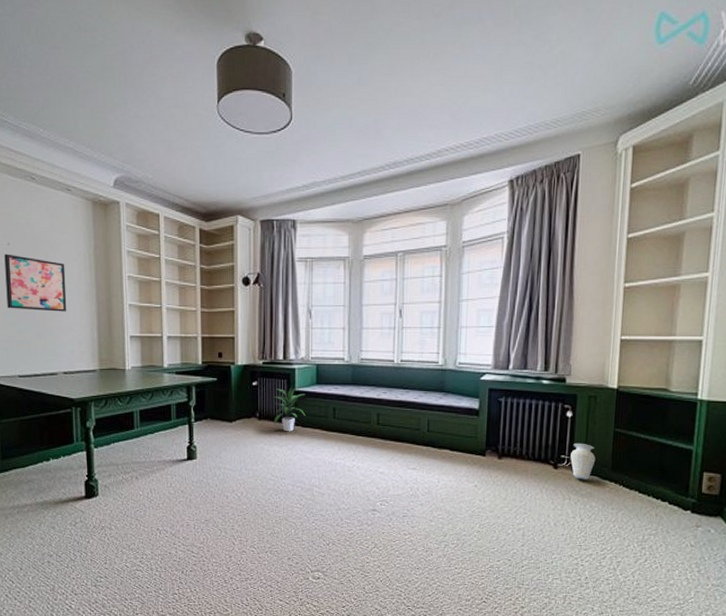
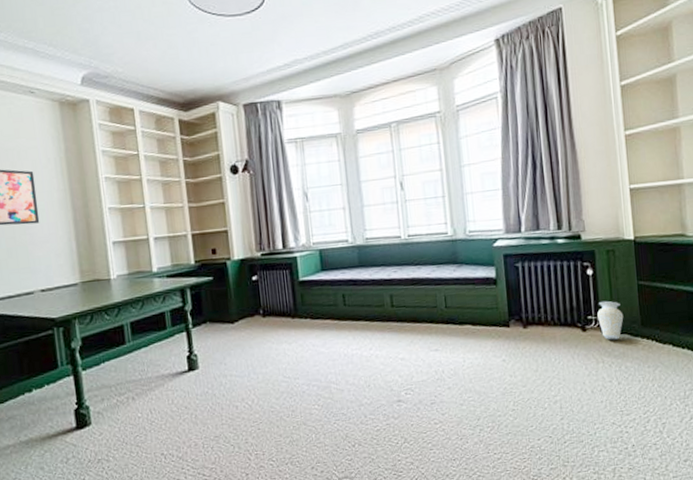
indoor plant: present [274,386,306,432] -> none [277,276,314,327]

